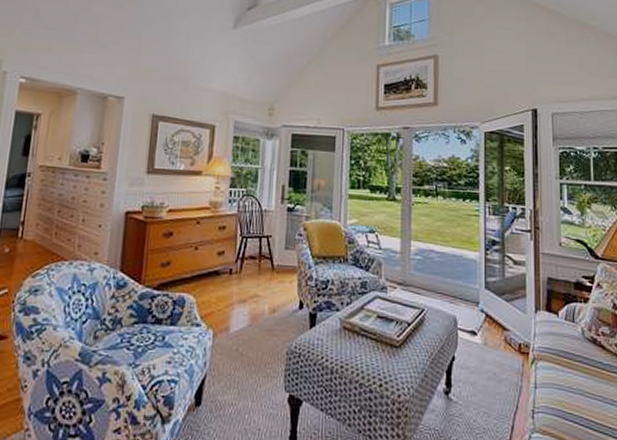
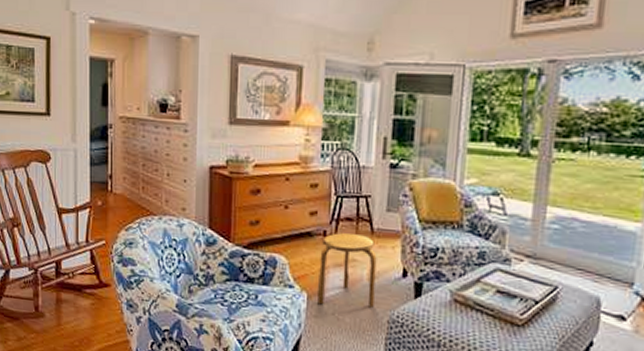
stool: none [222,270,277,341] -> present [316,233,377,308]

